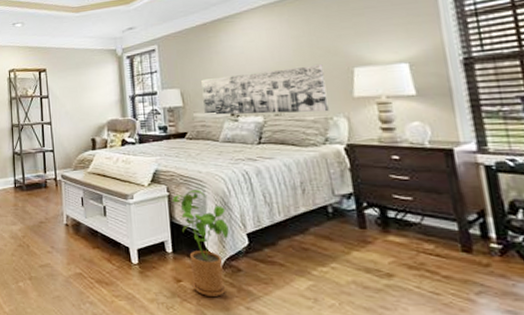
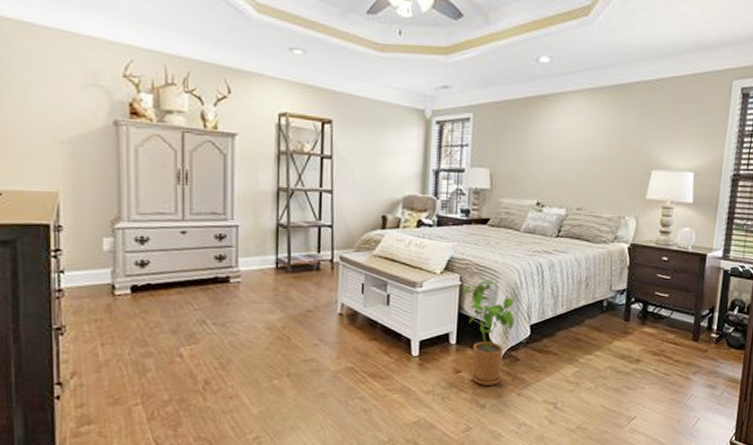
wall art: present [201,63,329,116] -> none [511,161,628,211]

